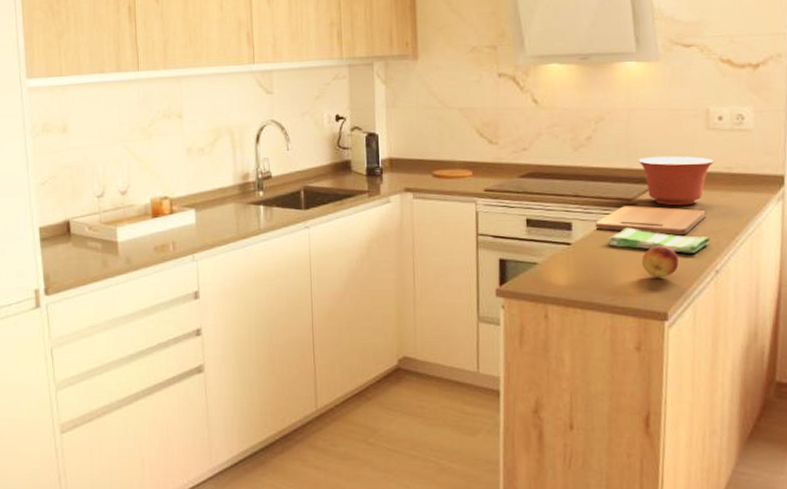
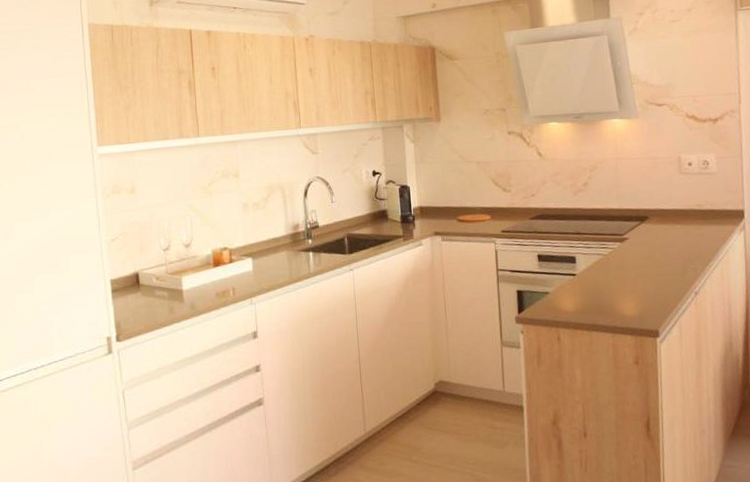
cutting board: present [595,206,706,236] -> none [594,240,685,264]
dish towel: present [608,227,711,253] -> none [606,259,689,279]
mixing bowl: present [638,156,714,206] -> none [626,196,687,239]
fruit: present [641,246,679,278] -> none [634,273,665,301]

